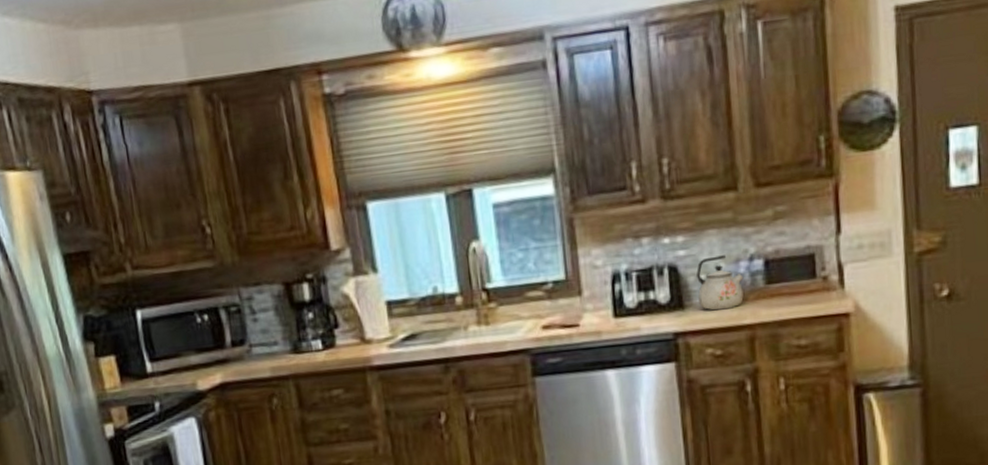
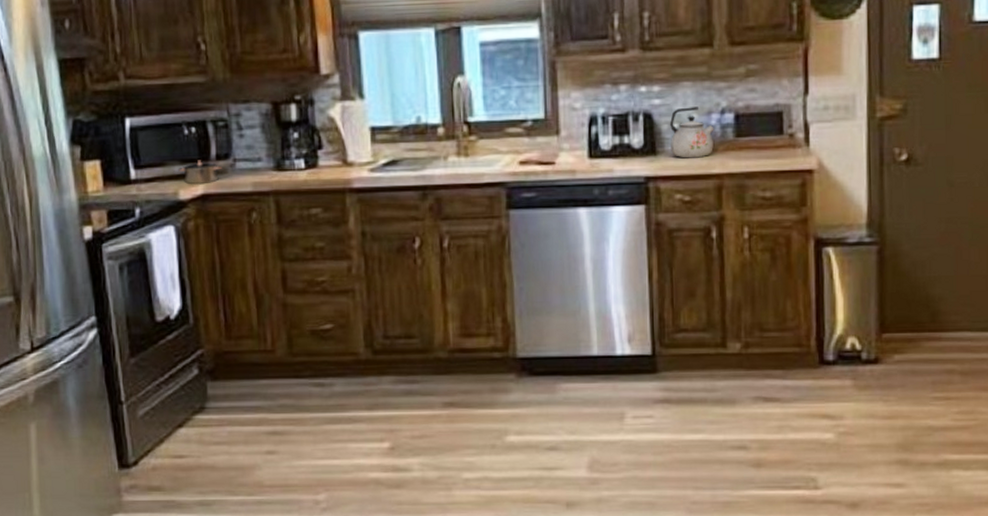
cooking pot: none [194,348,239,375] -> present [178,160,222,185]

